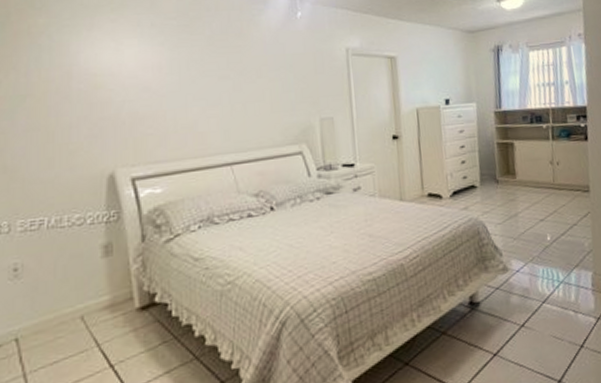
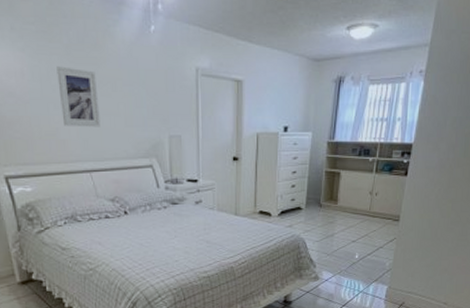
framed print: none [197,57,244,117] -> present [56,66,101,127]

